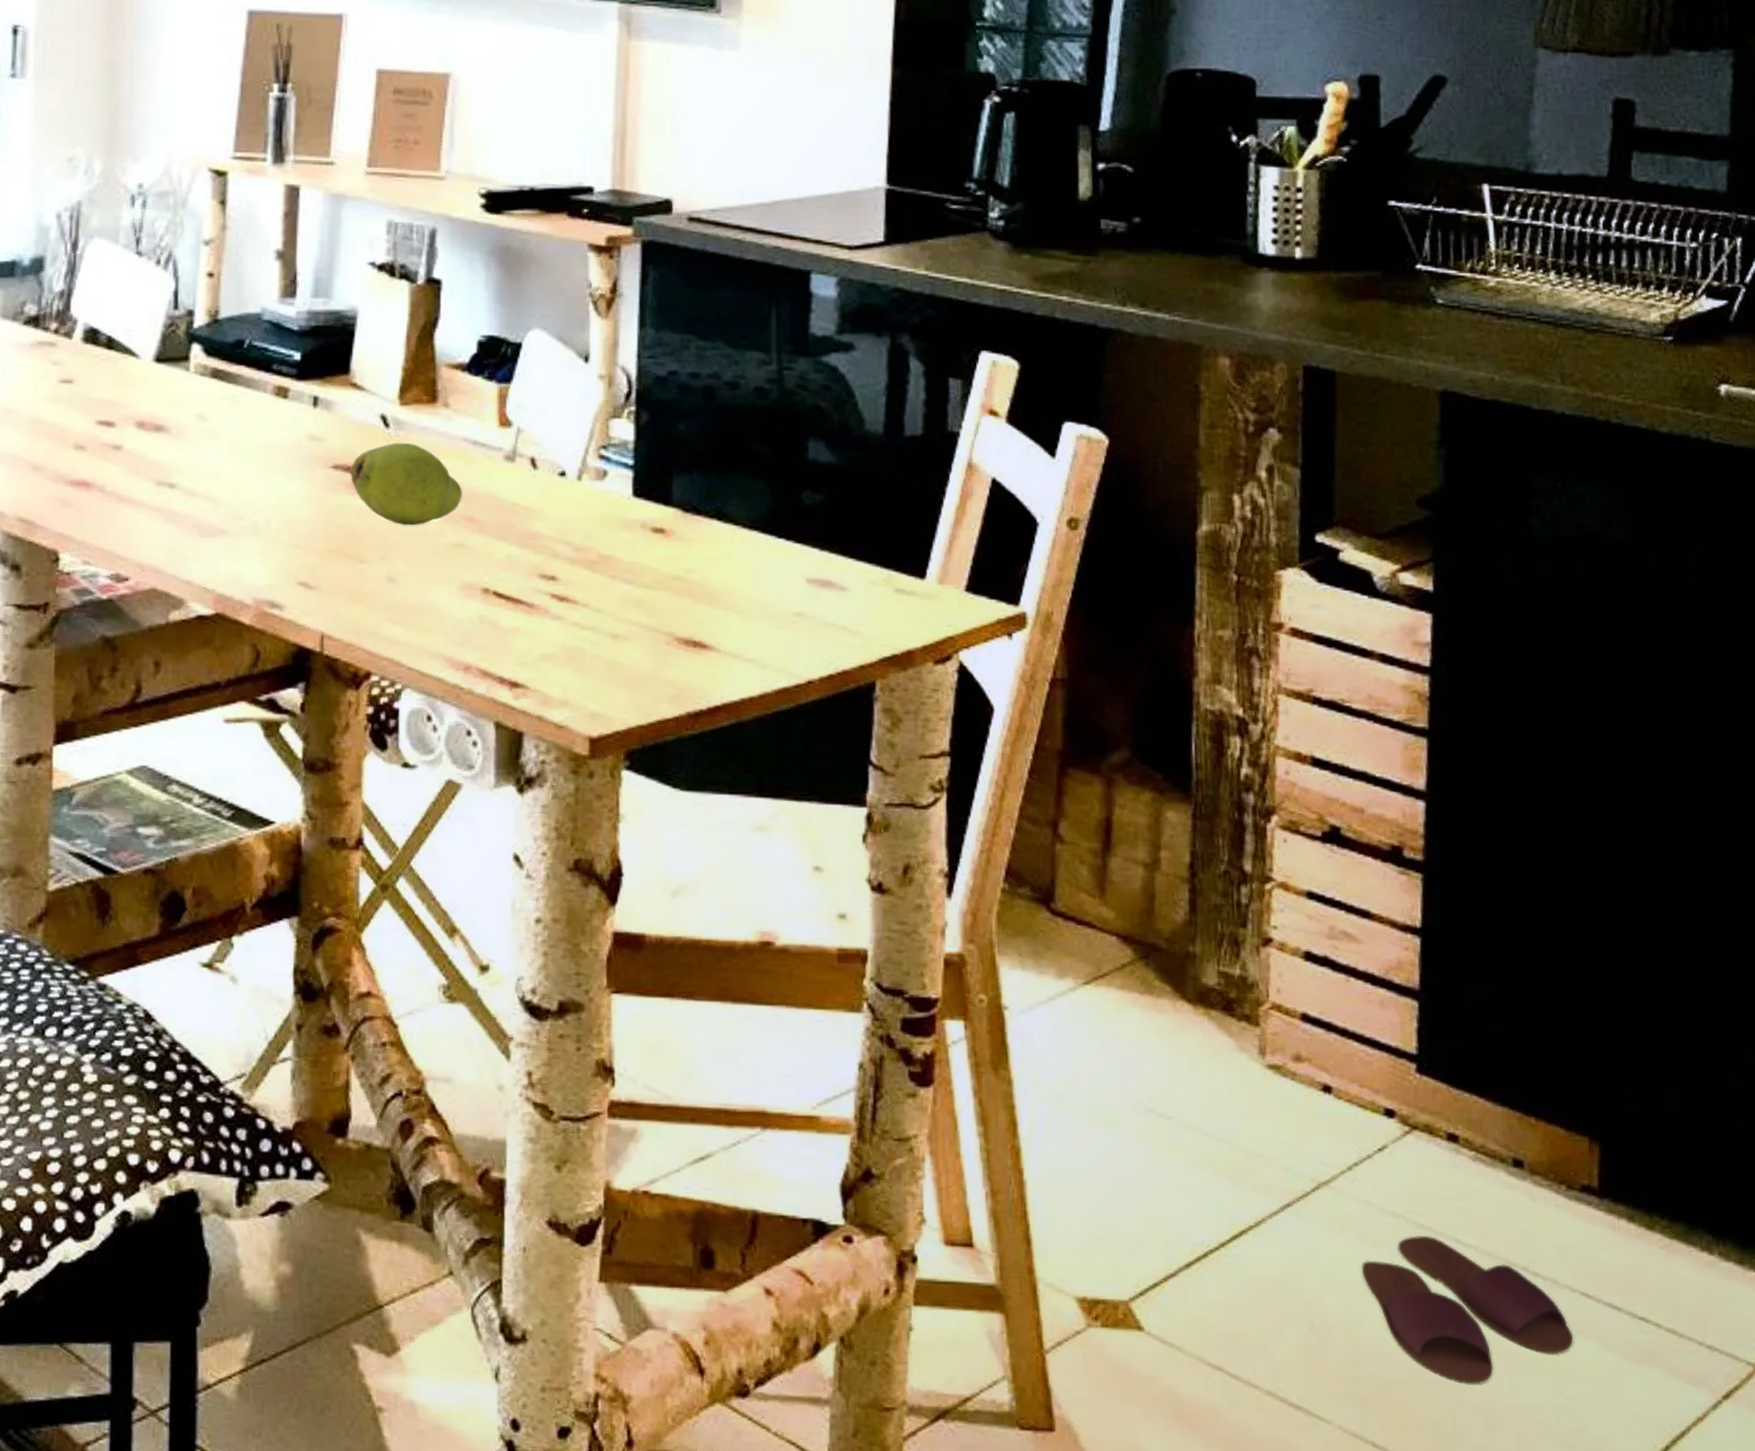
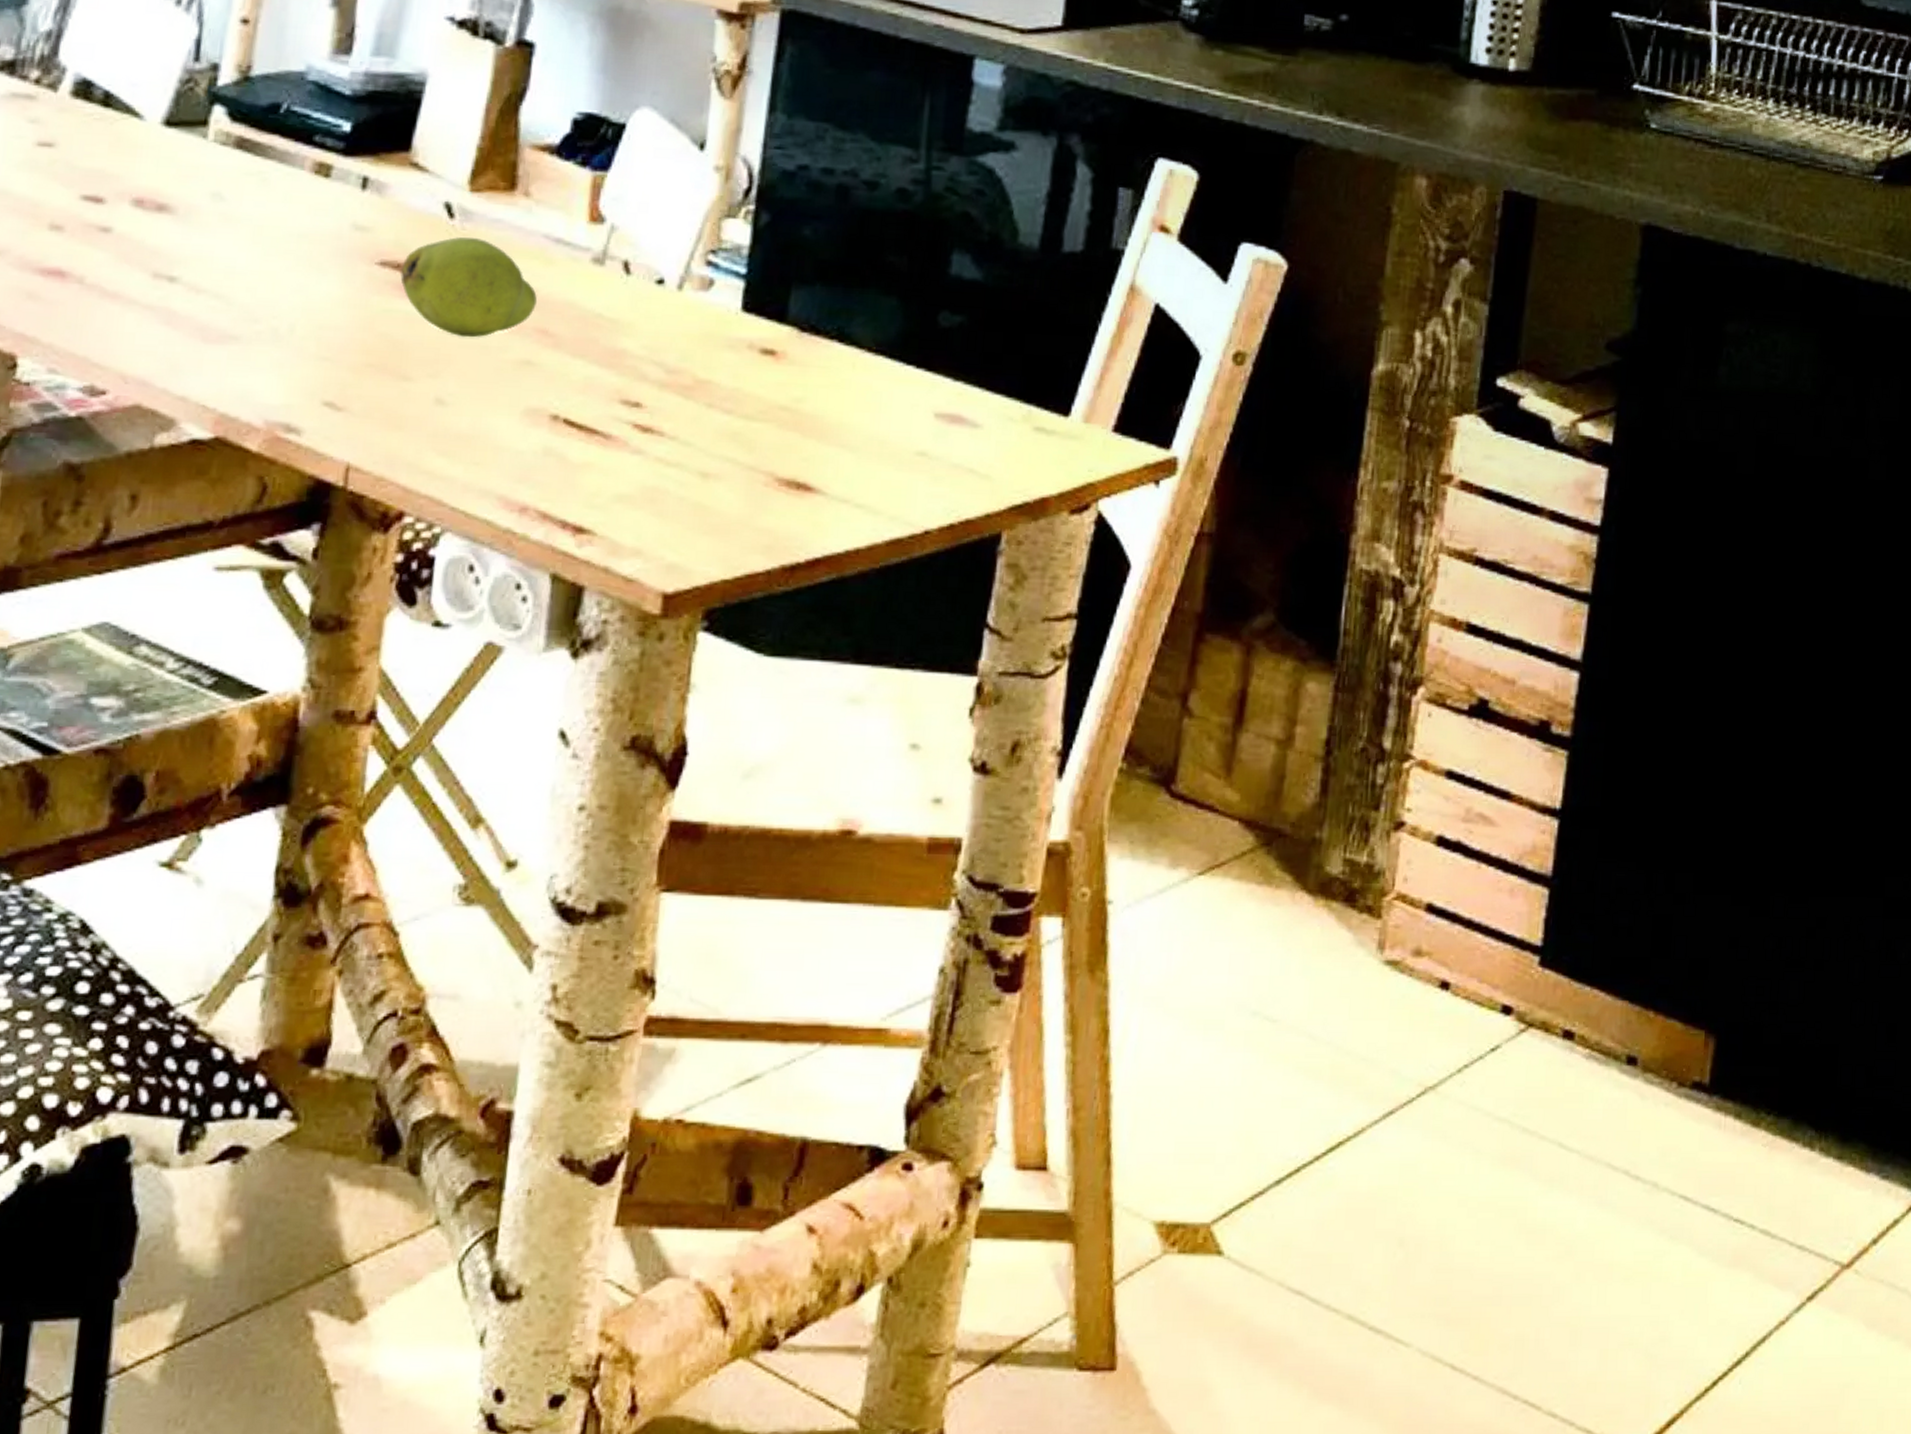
slippers: present [1362,1235,1574,1383] -> none [1460,1140,1668,1296]

